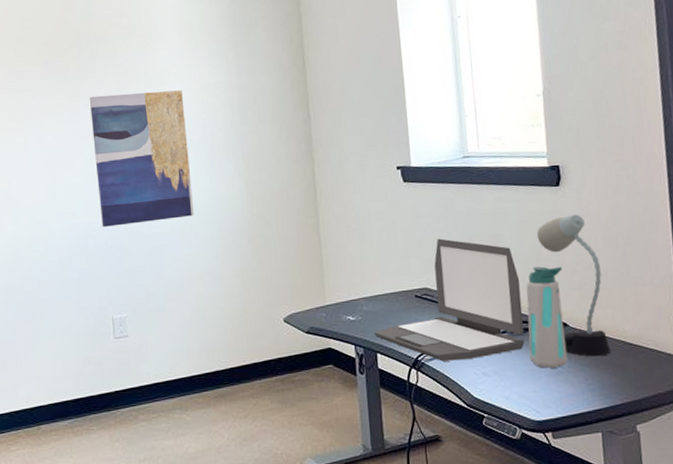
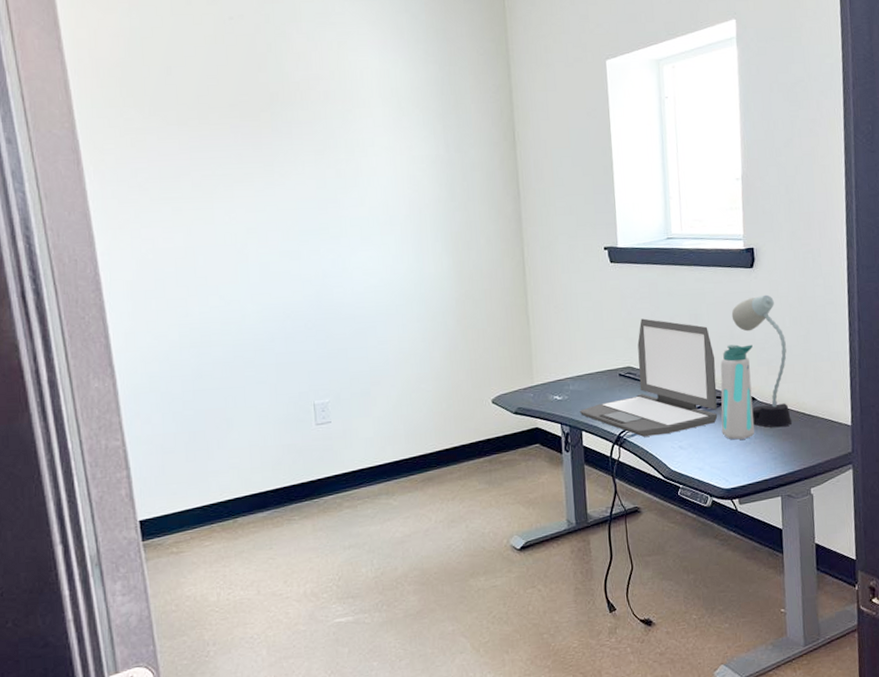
wall art: present [89,90,195,227] -> none [284,162,401,308]

